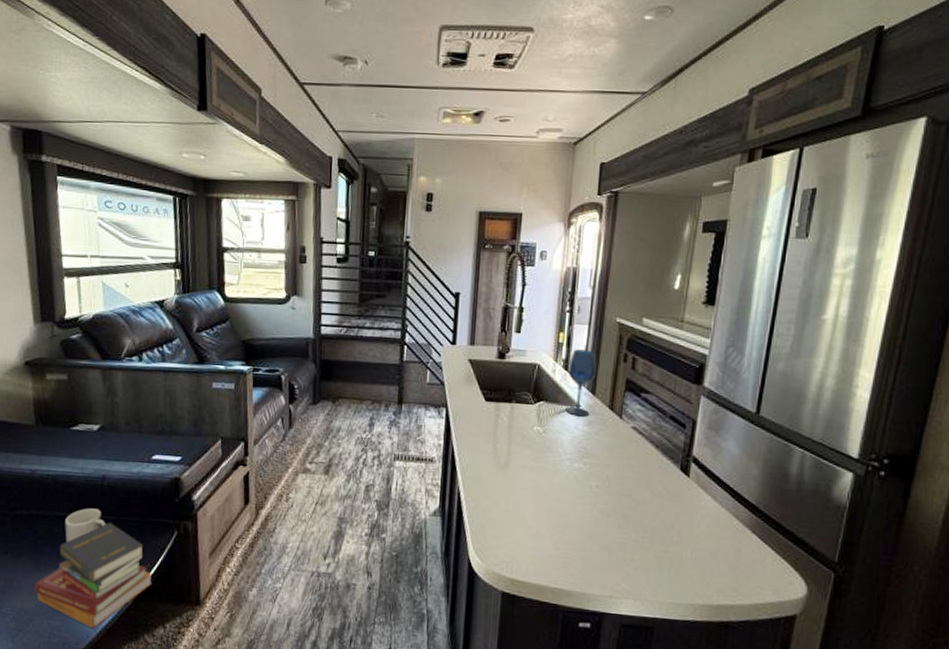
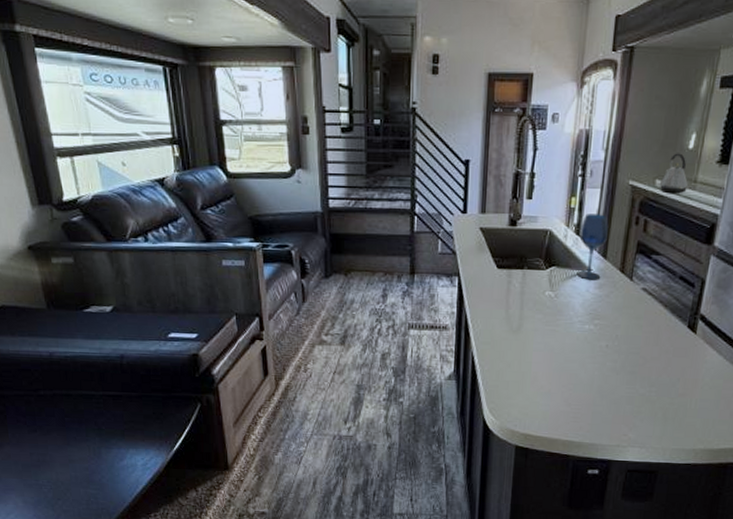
books: present [34,523,153,628] -> none [67,399,181,494]
mug: present [65,508,106,543] -> none [89,386,130,419]
kettle: none [646,293,675,333] -> present [659,153,688,194]

